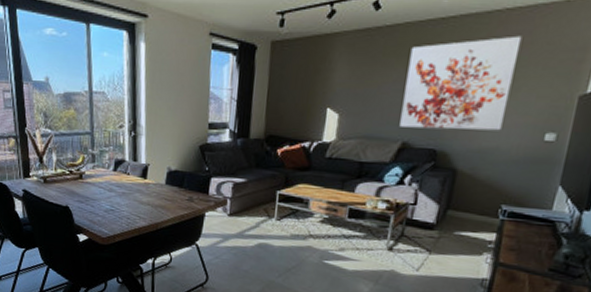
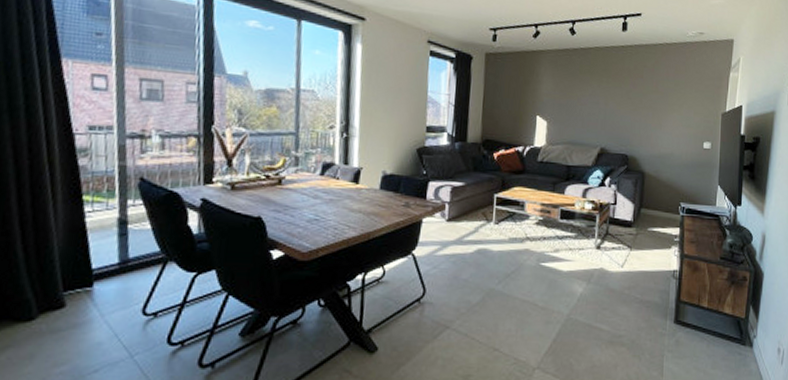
wall art: present [399,35,522,131] -> none [597,64,679,140]

